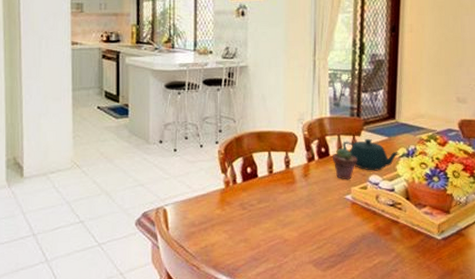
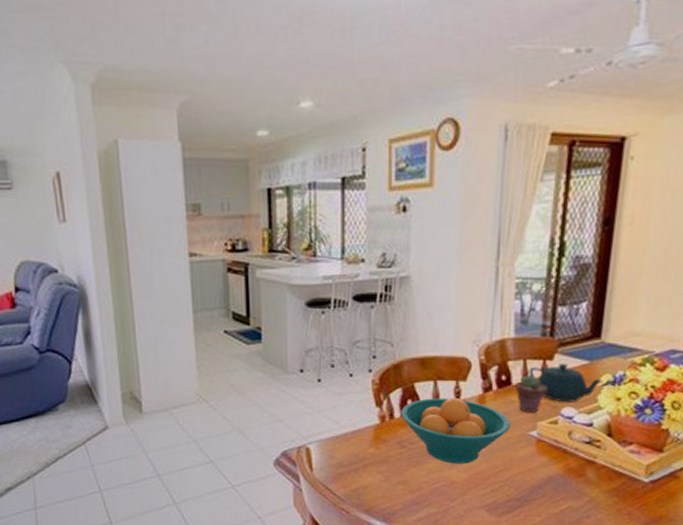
fruit bowl: none [242,166,330,224] -> present [401,397,510,464]

